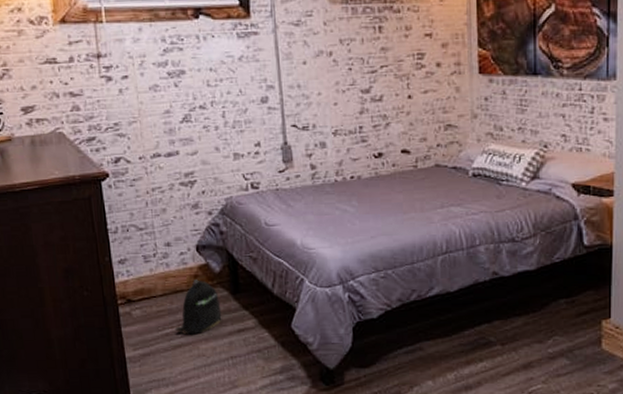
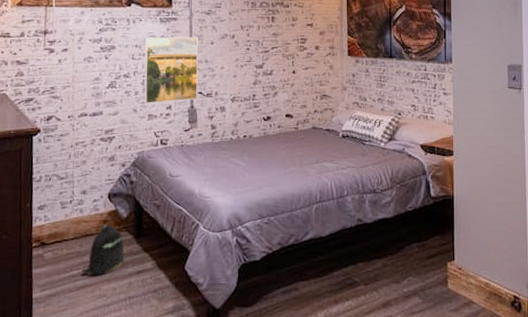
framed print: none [221,55,292,140] -> present [144,36,198,103]

